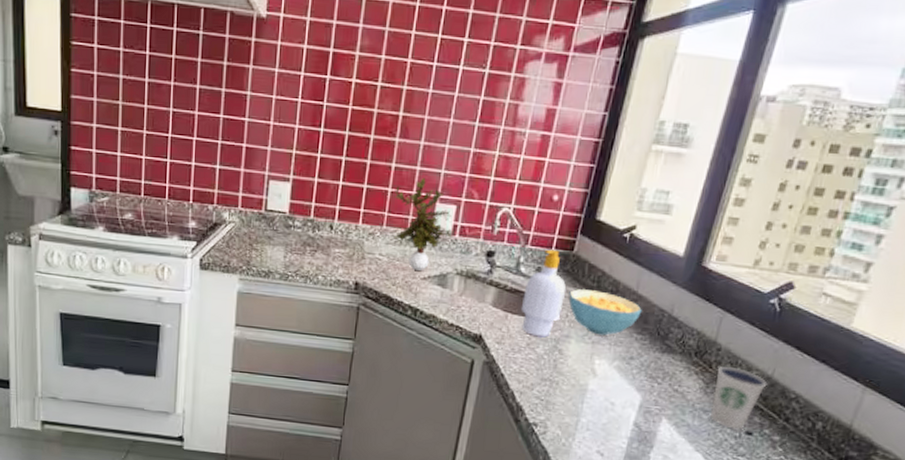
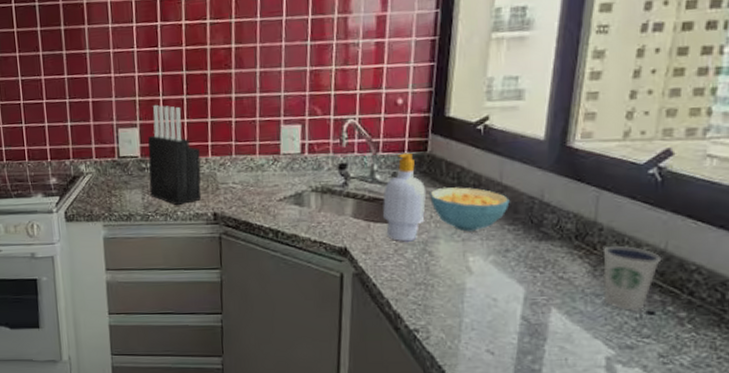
knife block: none [293,161,351,270] -> present [147,104,201,206]
potted plant: present [393,177,454,271] -> none [236,102,303,193]

